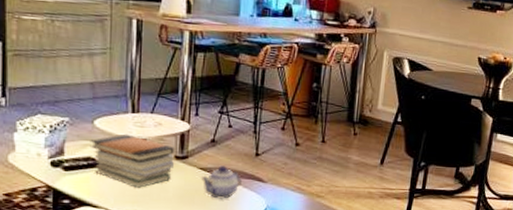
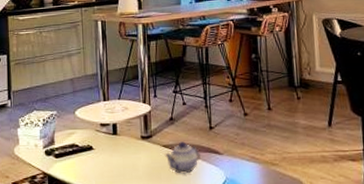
book stack: present [90,133,175,188] -> none [73,120,142,169]

